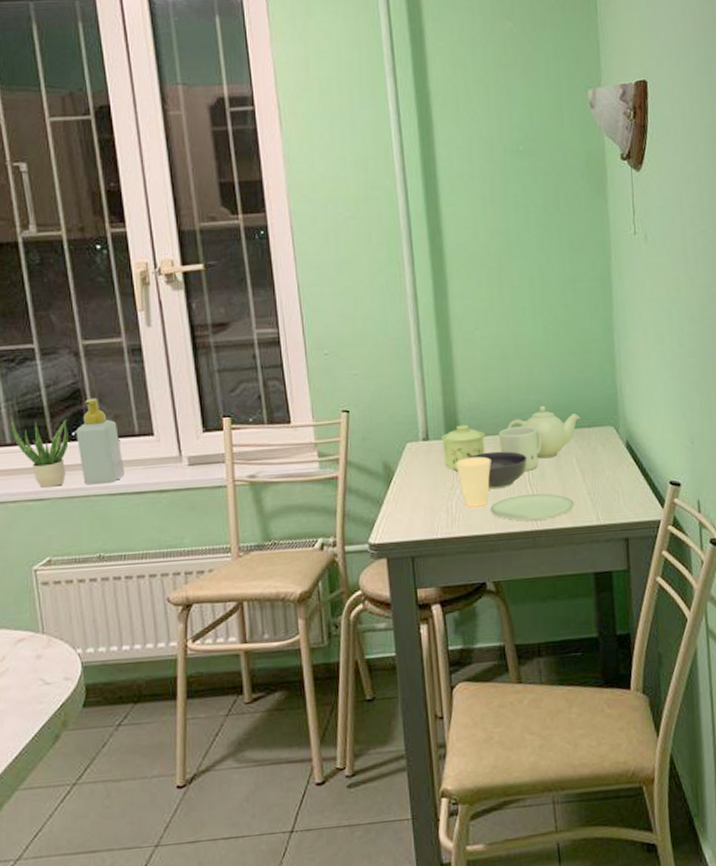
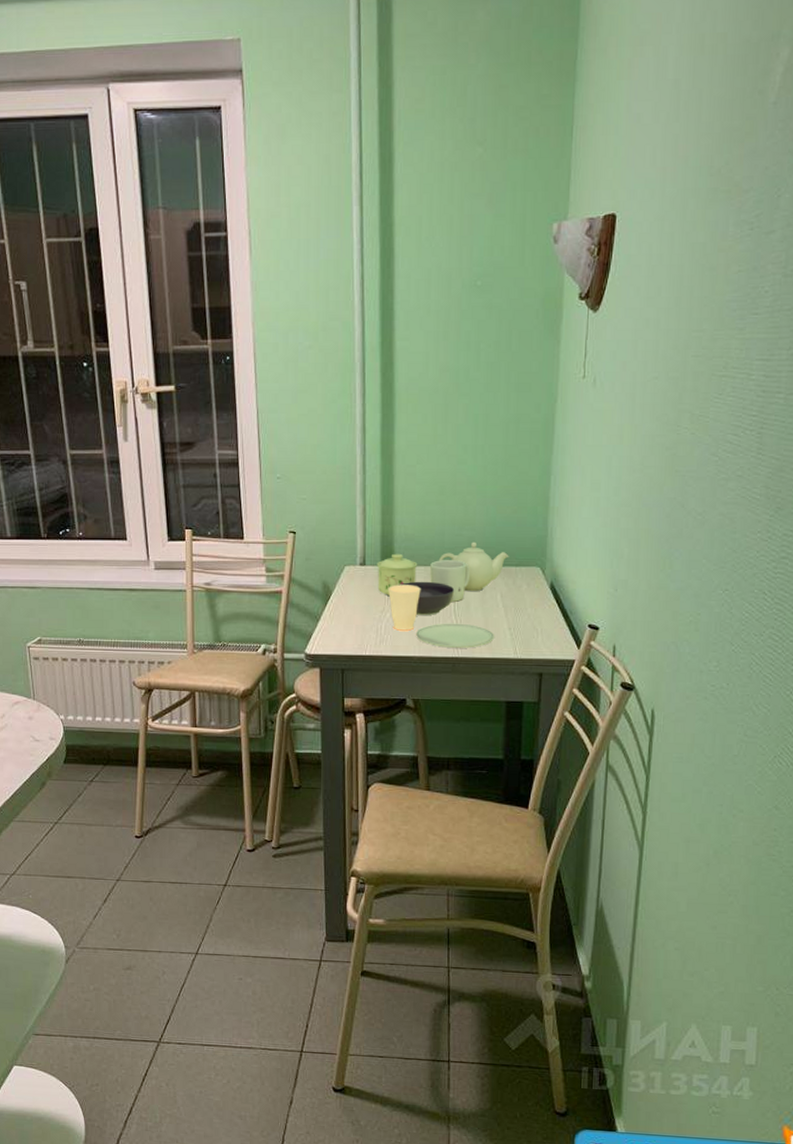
potted plant: present [10,416,69,489] -> none [10,513,57,579]
soap bottle: present [76,398,124,486] -> none [63,502,101,579]

